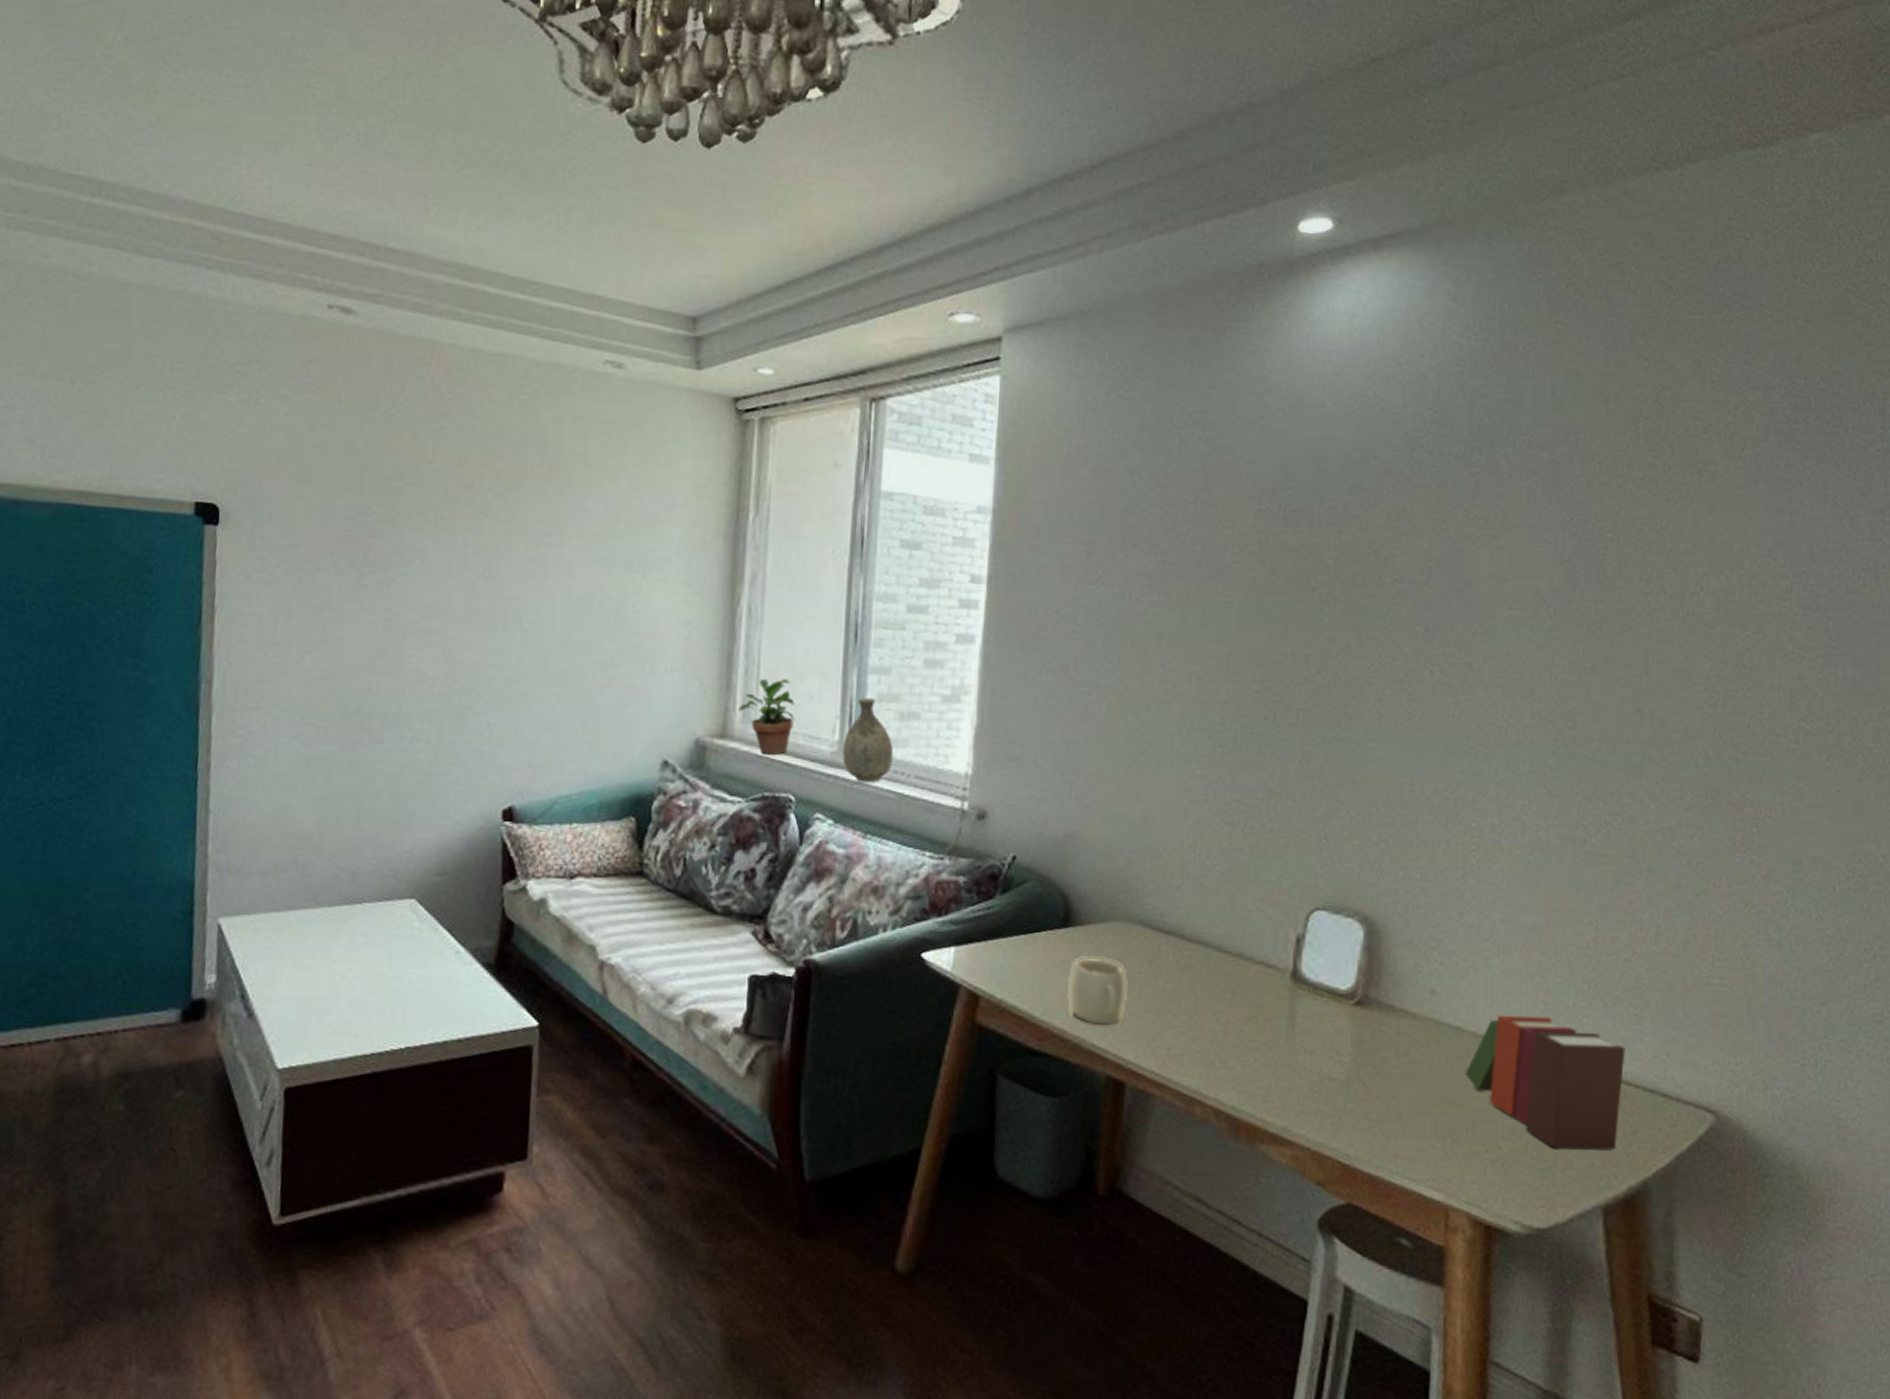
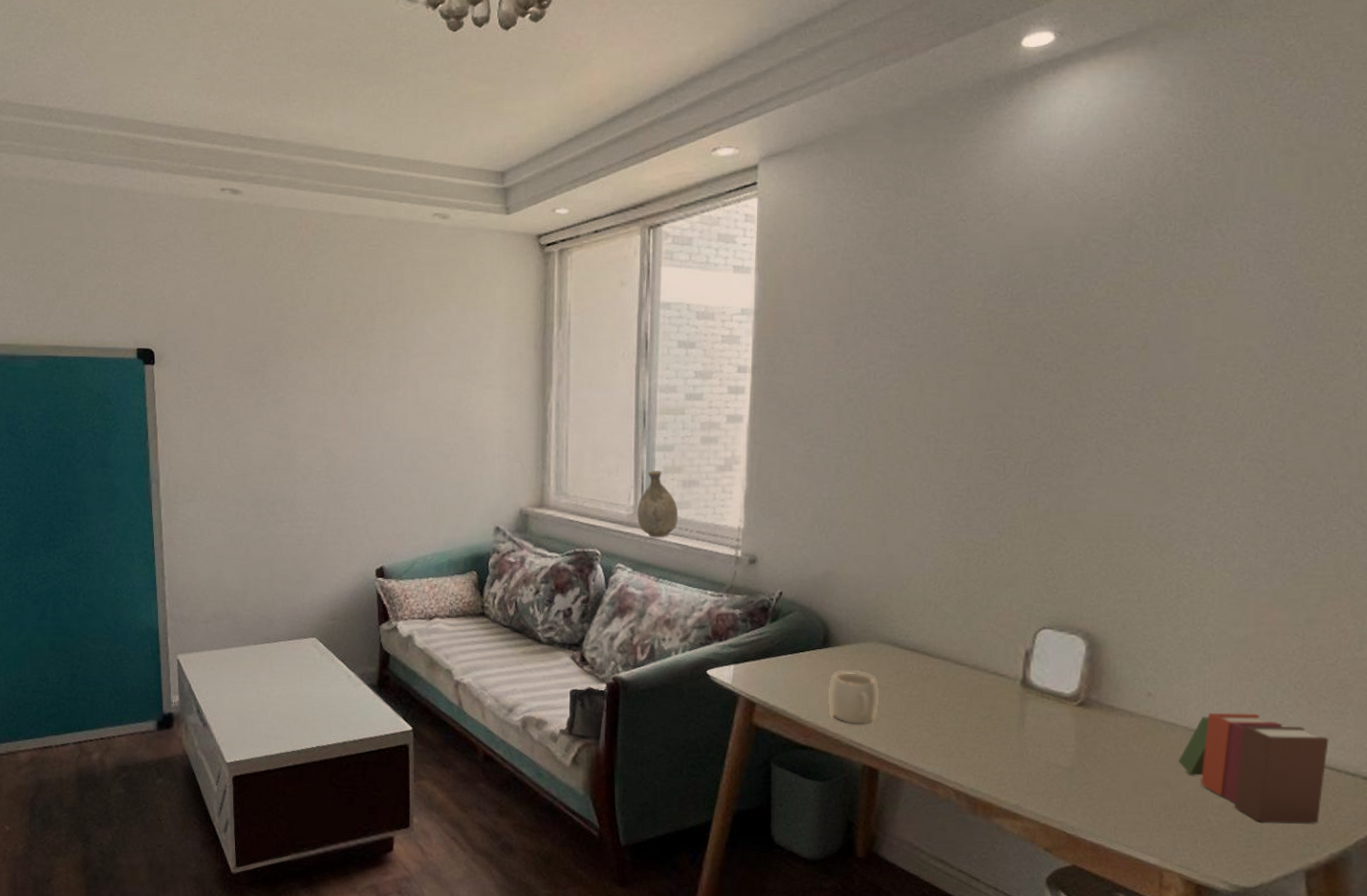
potted plant: present [738,679,795,755] -> none [552,459,598,519]

